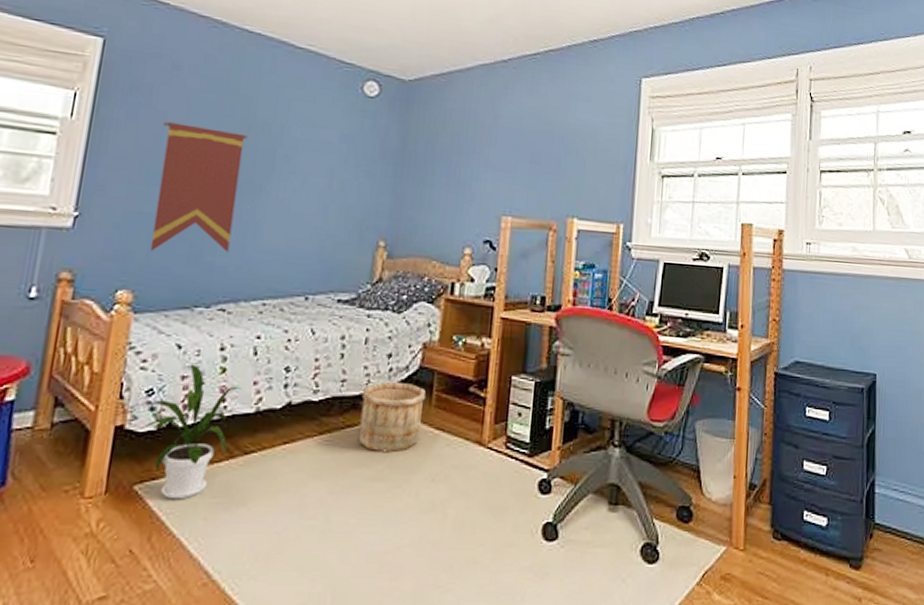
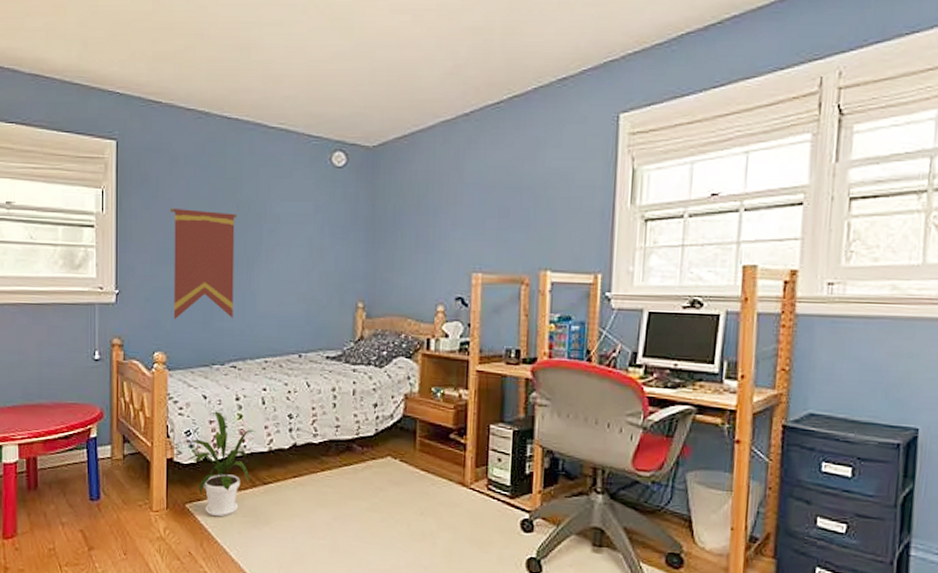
wooden bucket: present [358,381,426,452] -> none [354,427,411,488]

